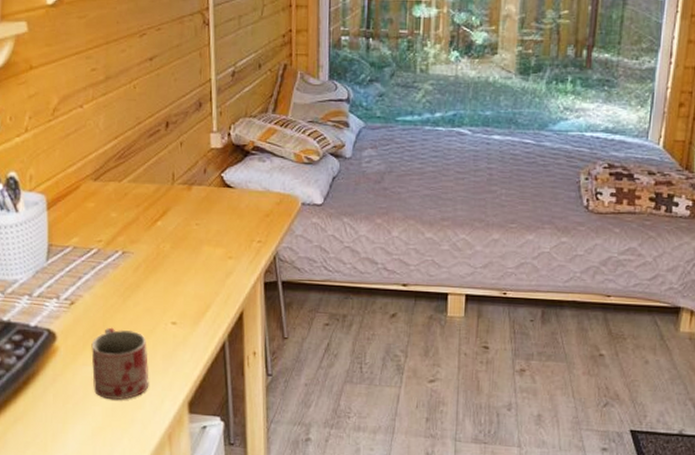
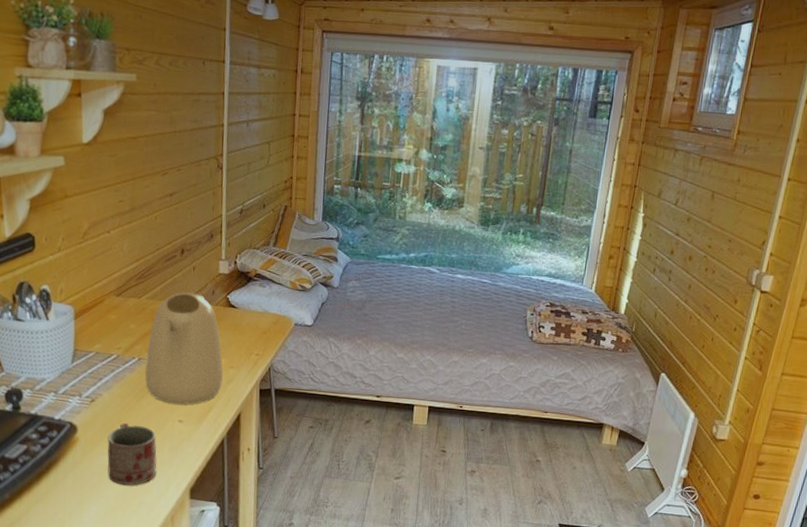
kettle: none [131,171,221,304] -> present [145,292,223,405]

